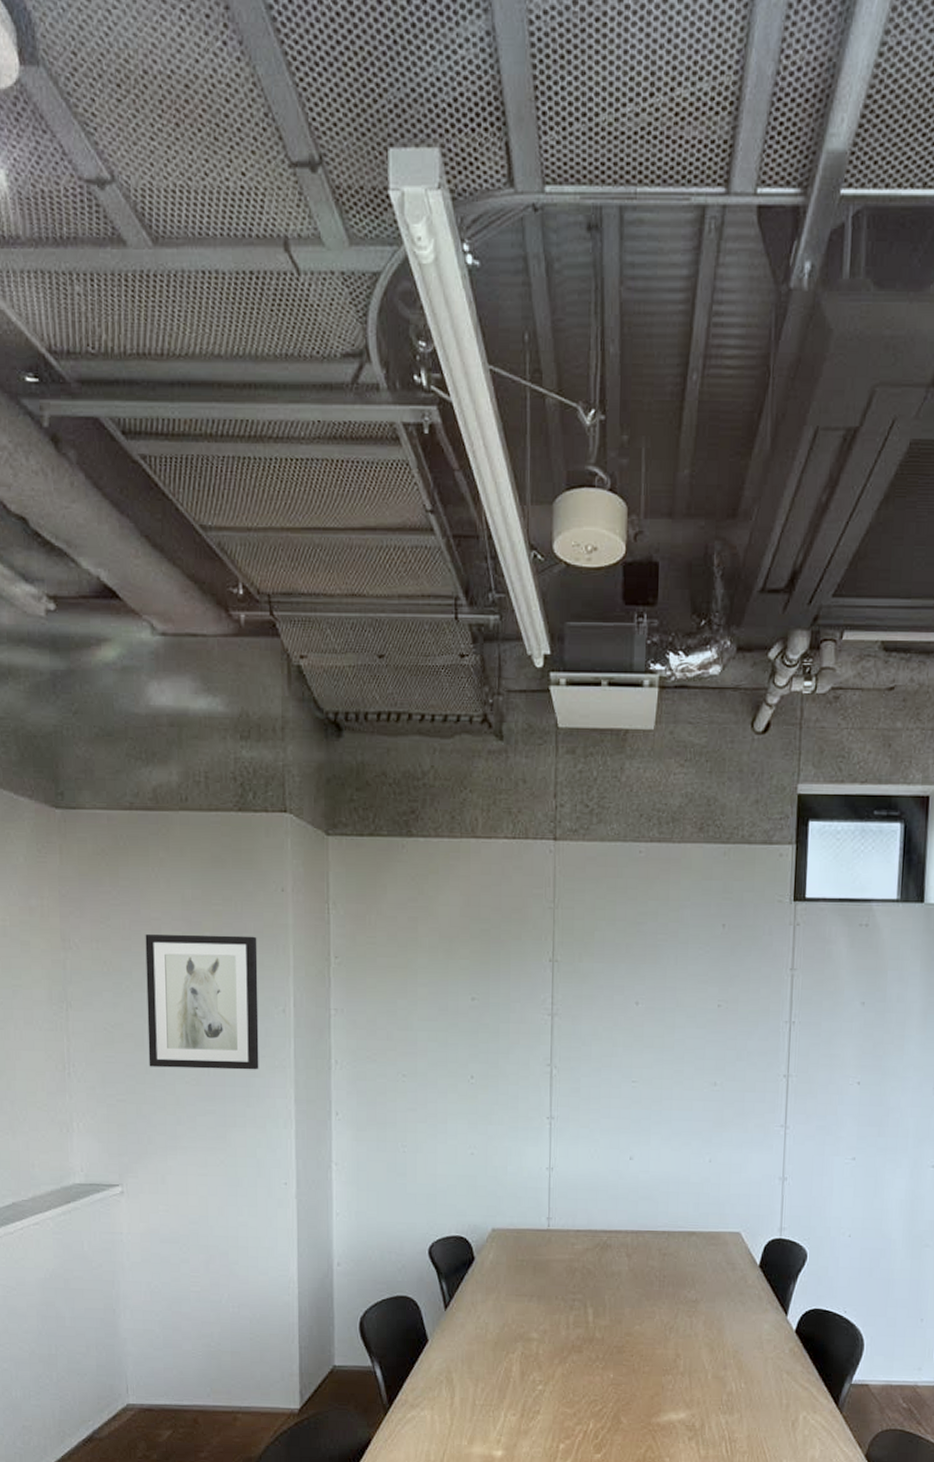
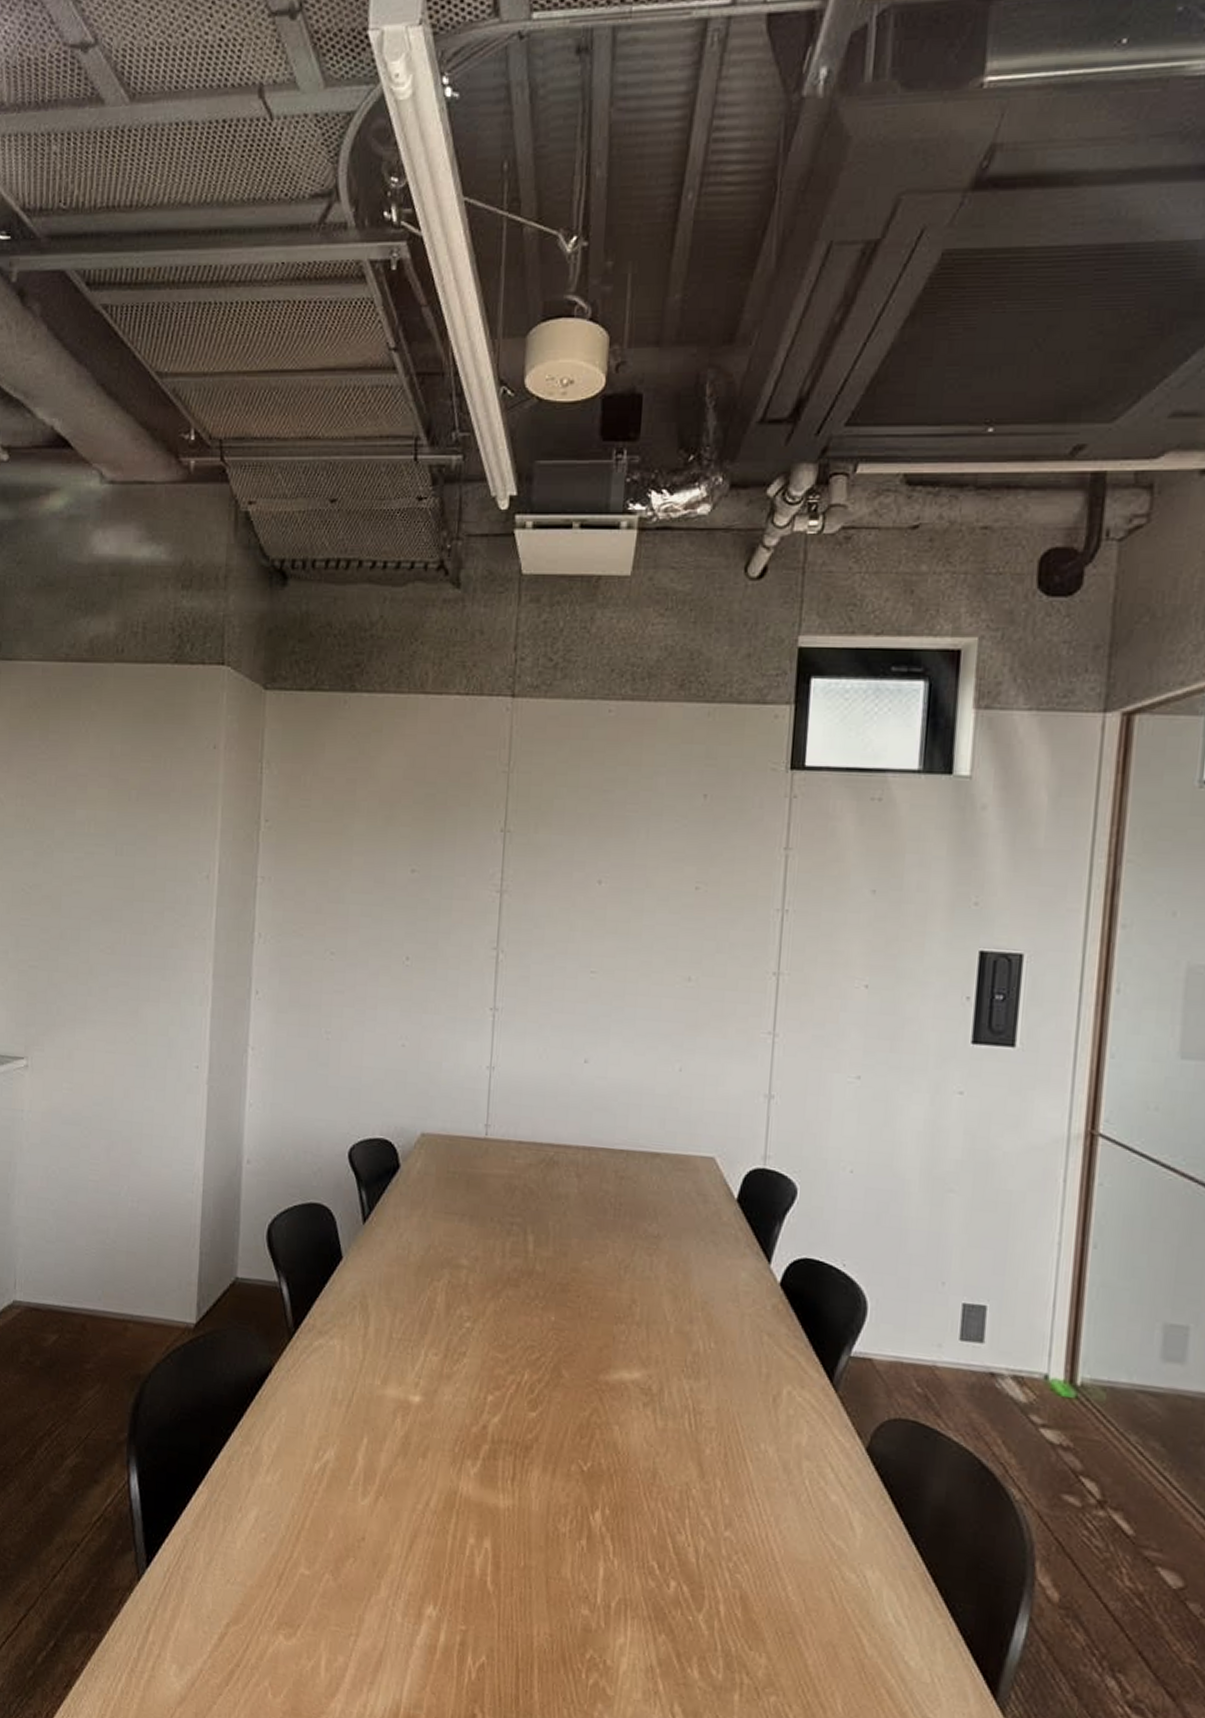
wall art: present [145,934,259,1070] -> none [64,791,185,940]

